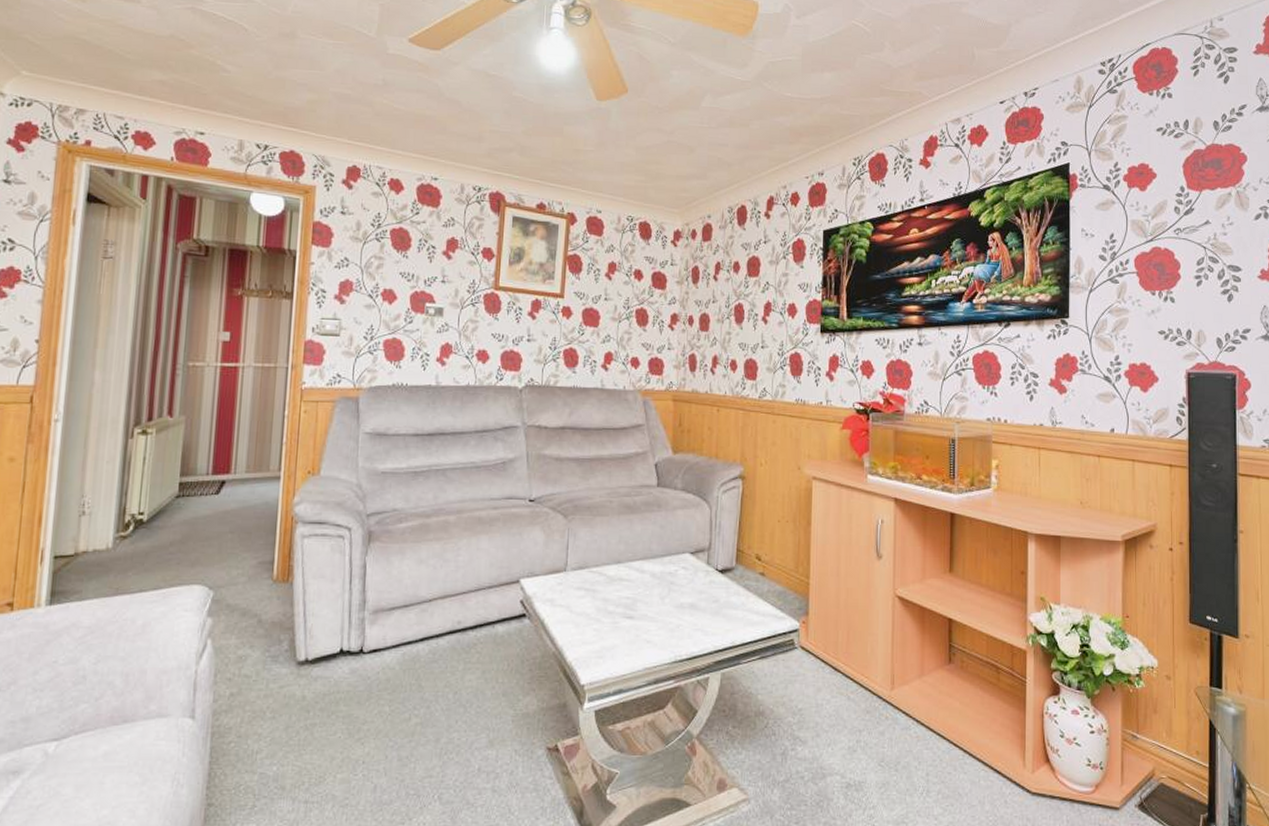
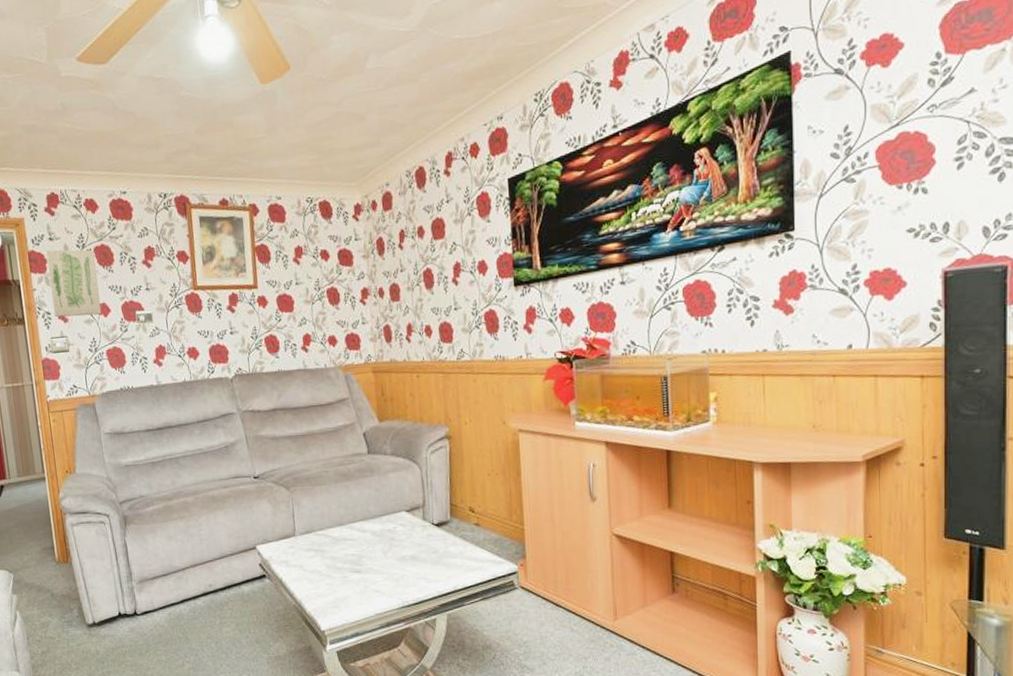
wall art: none [330,224,390,301] -> present [46,249,102,317]

